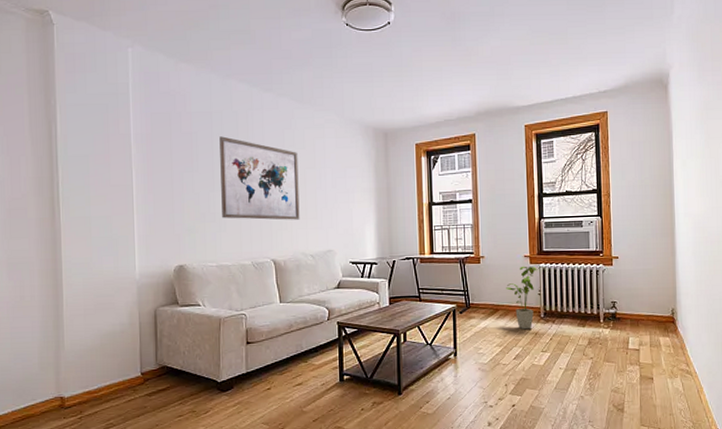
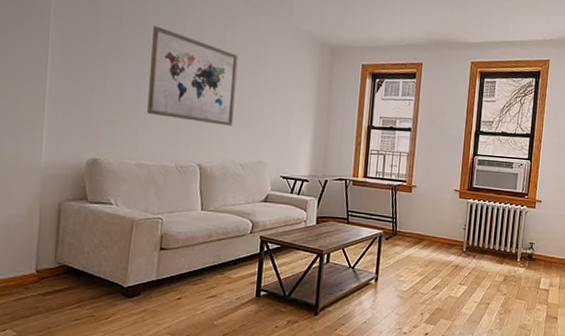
house plant: present [506,266,537,330] -> none [433,199,465,262]

